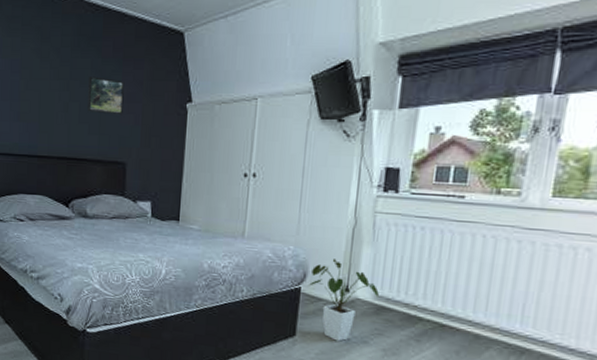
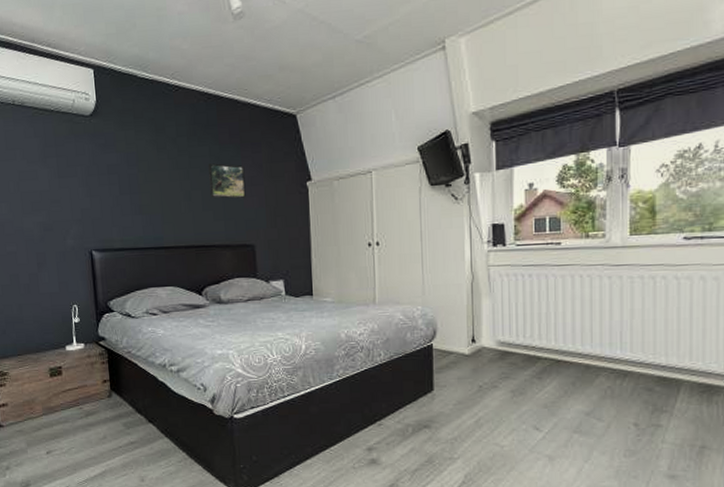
house plant: present [307,259,379,342] -> none [438,313,501,390]

